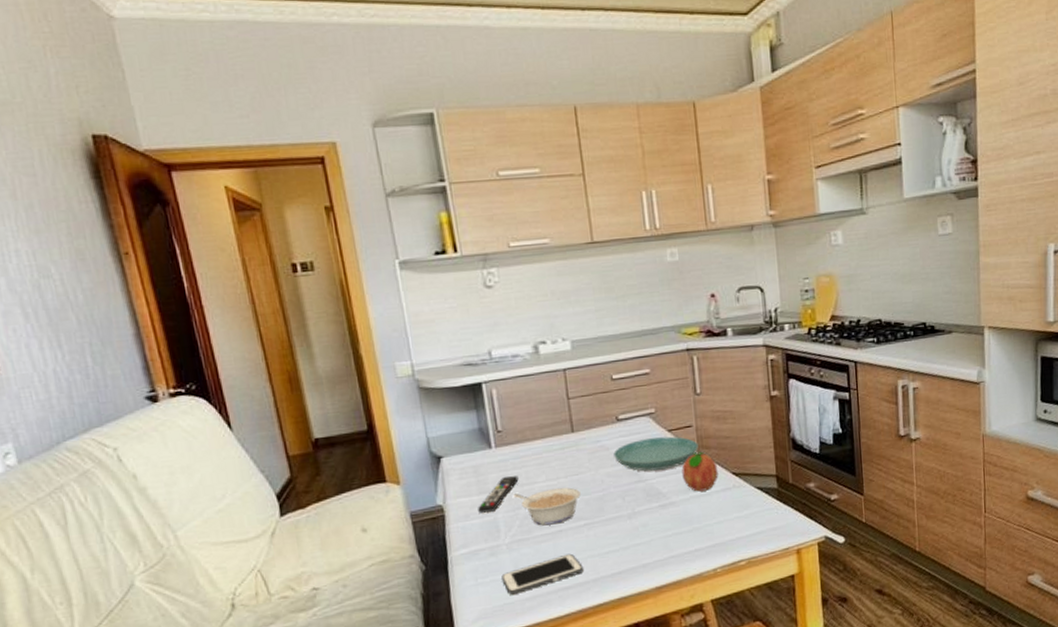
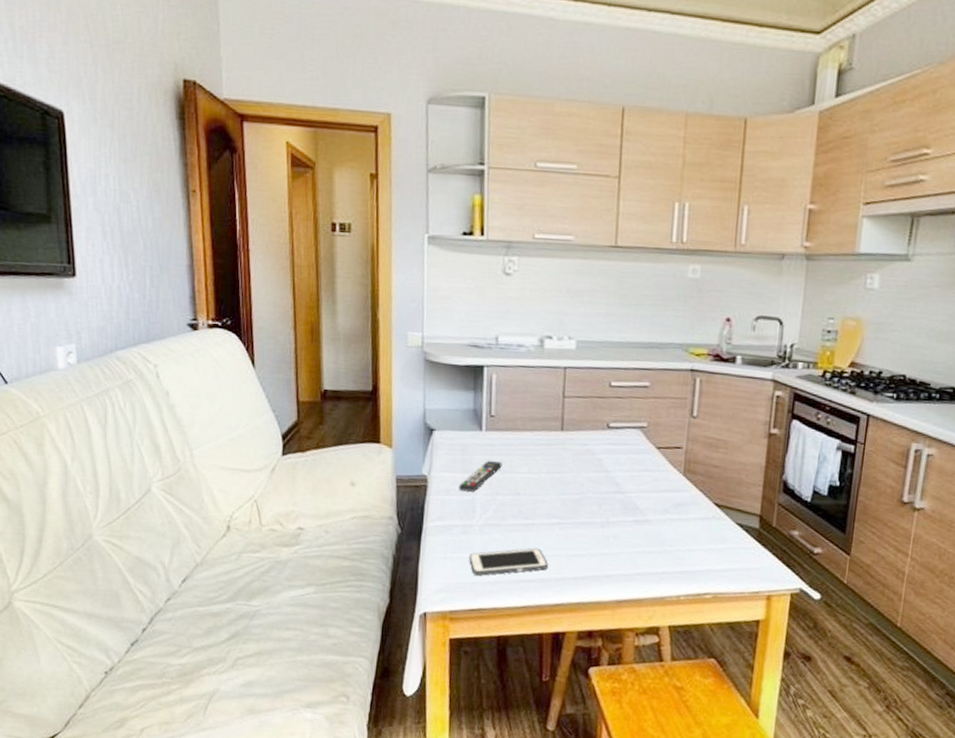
legume: present [513,487,581,526] -> none [494,479,559,517]
saucer: present [613,436,699,471] -> none [598,451,685,486]
fruit: present [682,449,718,492] -> none [663,472,701,516]

